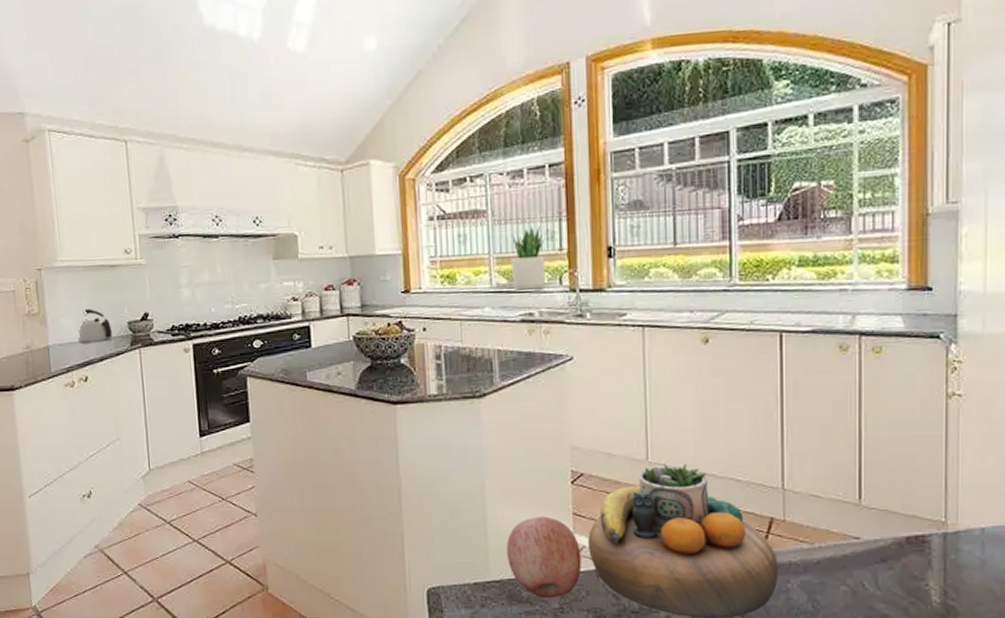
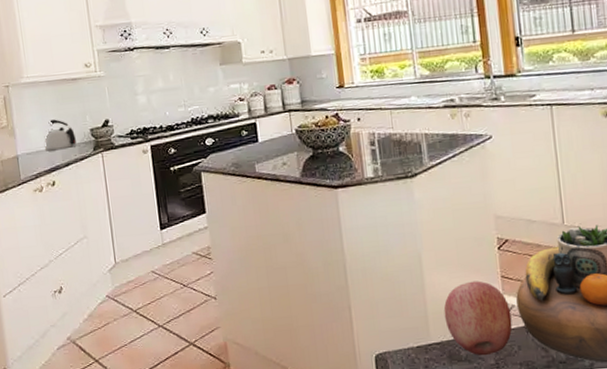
planter: present [511,225,545,290] -> none [431,22,463,80]

